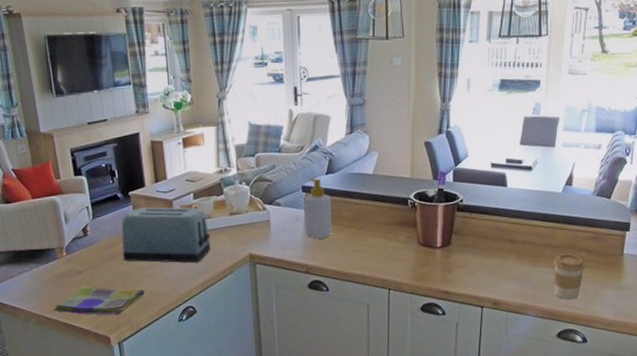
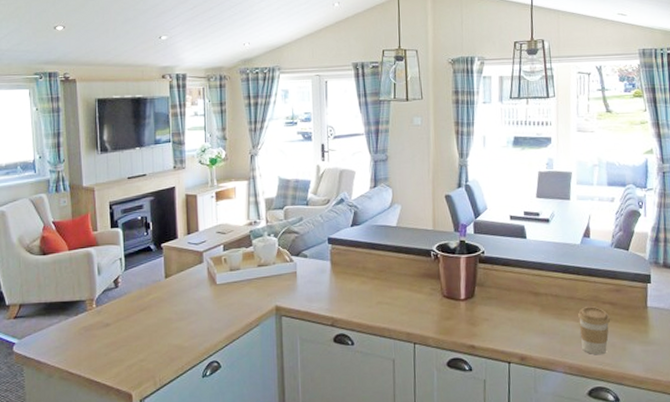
dish towel: present [53,286,145,316] -> none [78,339,170,371]
toaster: present [121,207,211,263] -> none [151,258,238,316]
soap bottle: present [303,178,332,239] -> none [329,230,357,291]

